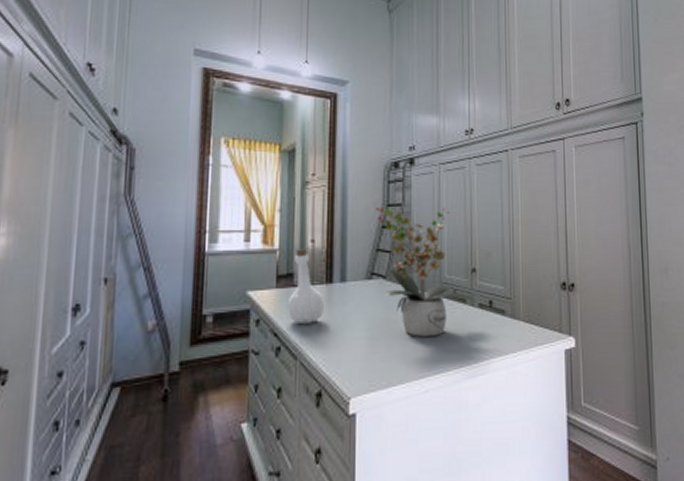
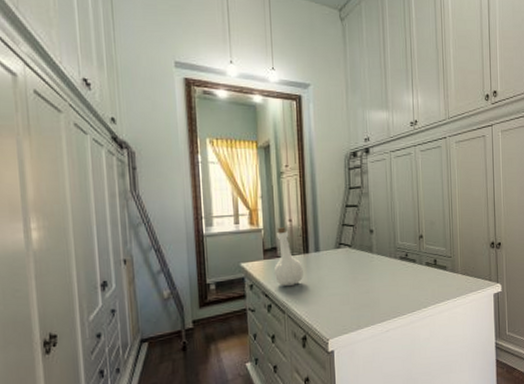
potted plant: present [375,206,477,336] -> none [340,187,425,290]

